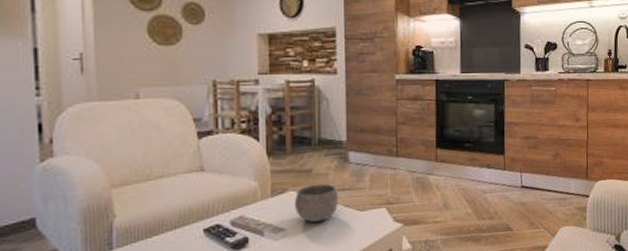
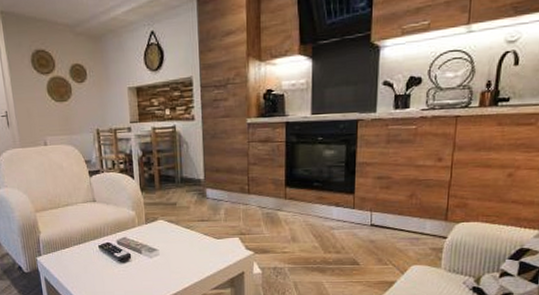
bowl: present [294,183,338,222] -> none [163,215,198,246]

